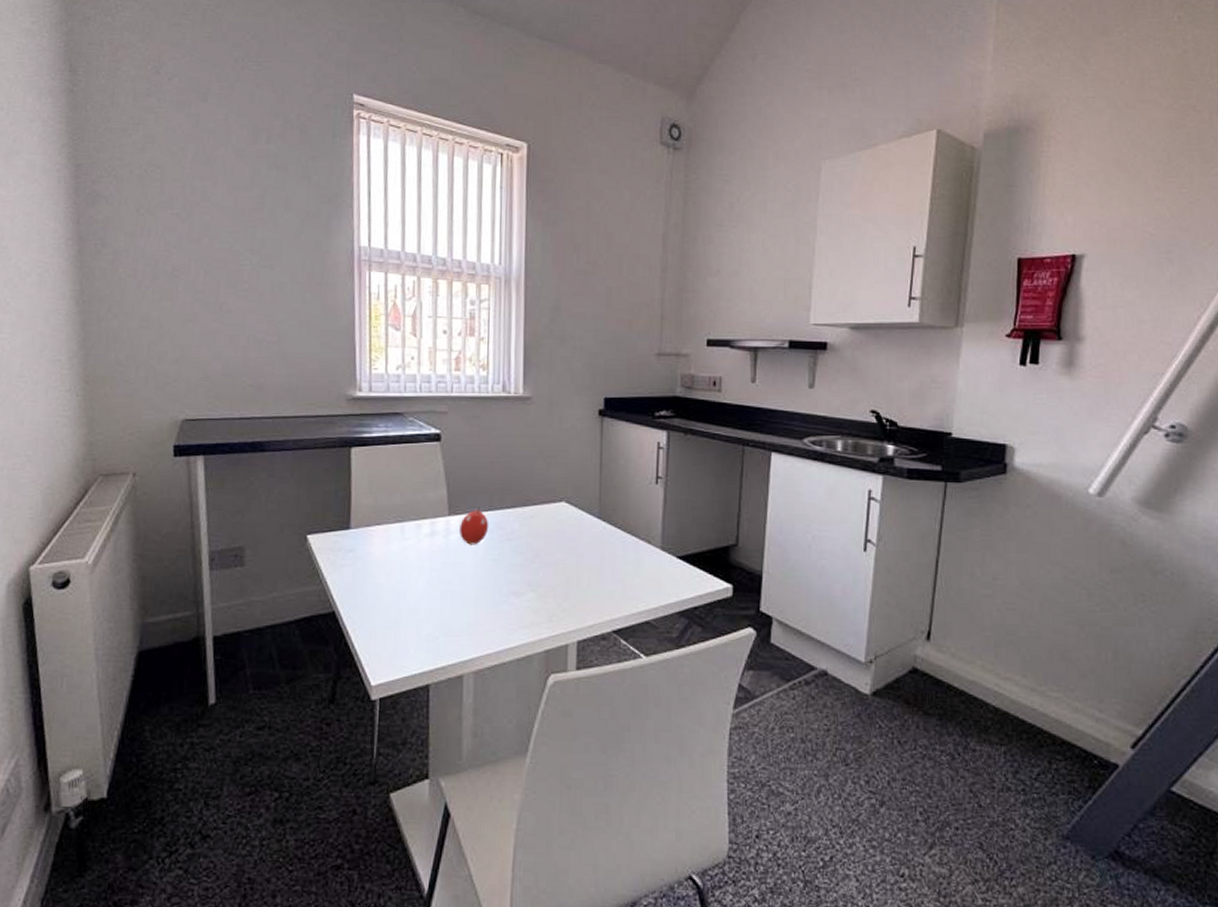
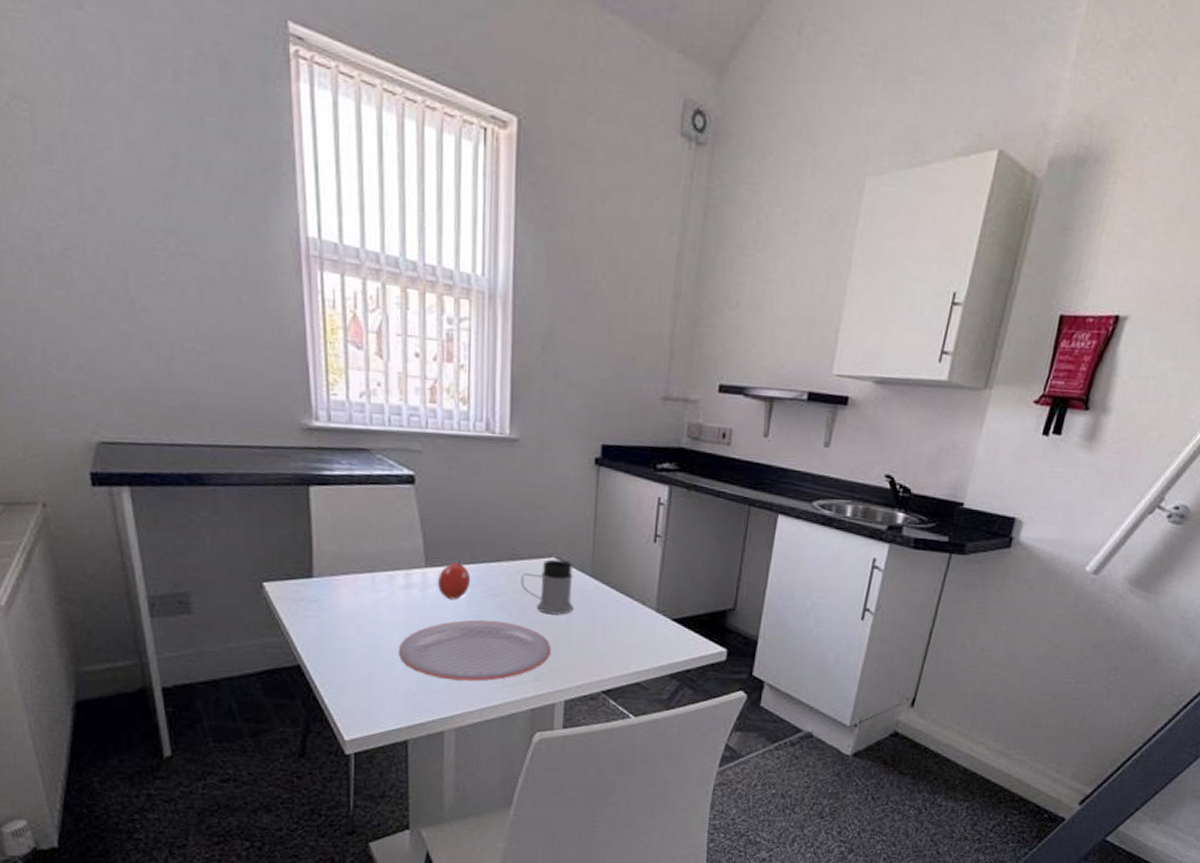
plate: none [422,563,564,624] -> present [397,619,551,681]
mug: none [534,503,583,556] -> present [521,559,573,615]

